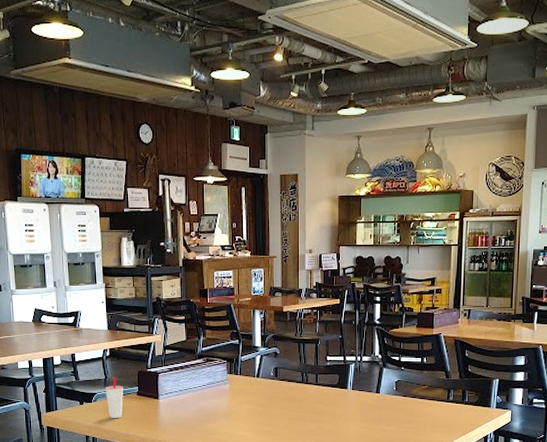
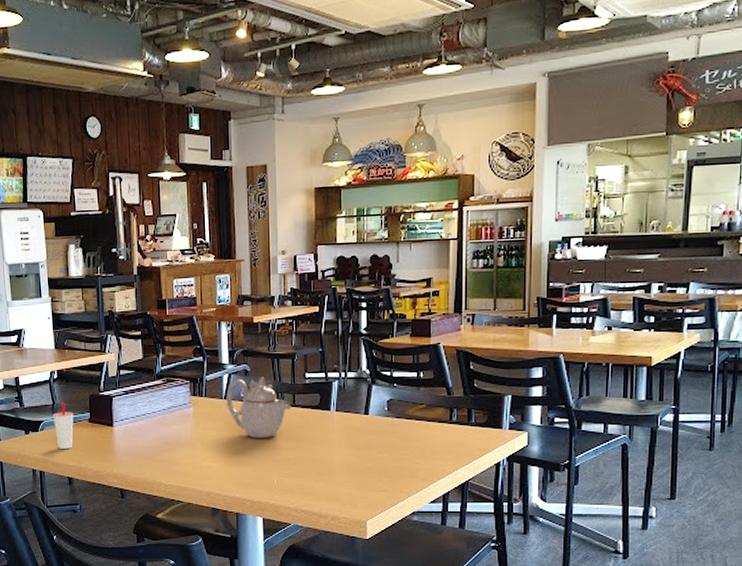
teapot: none [258,359,314,413] -> present [225,377,291,439]

